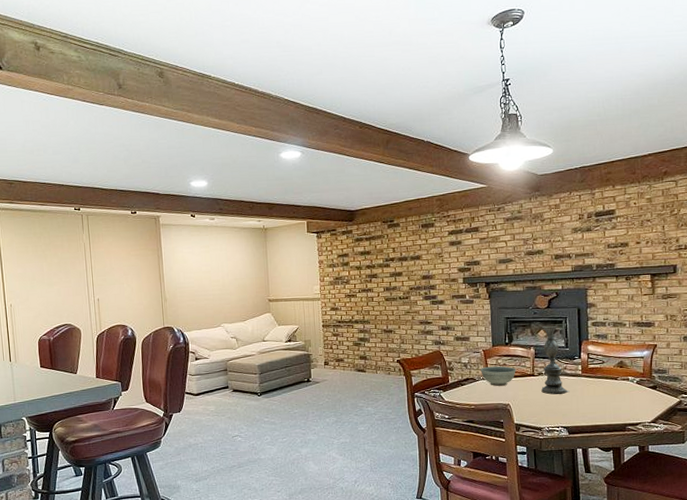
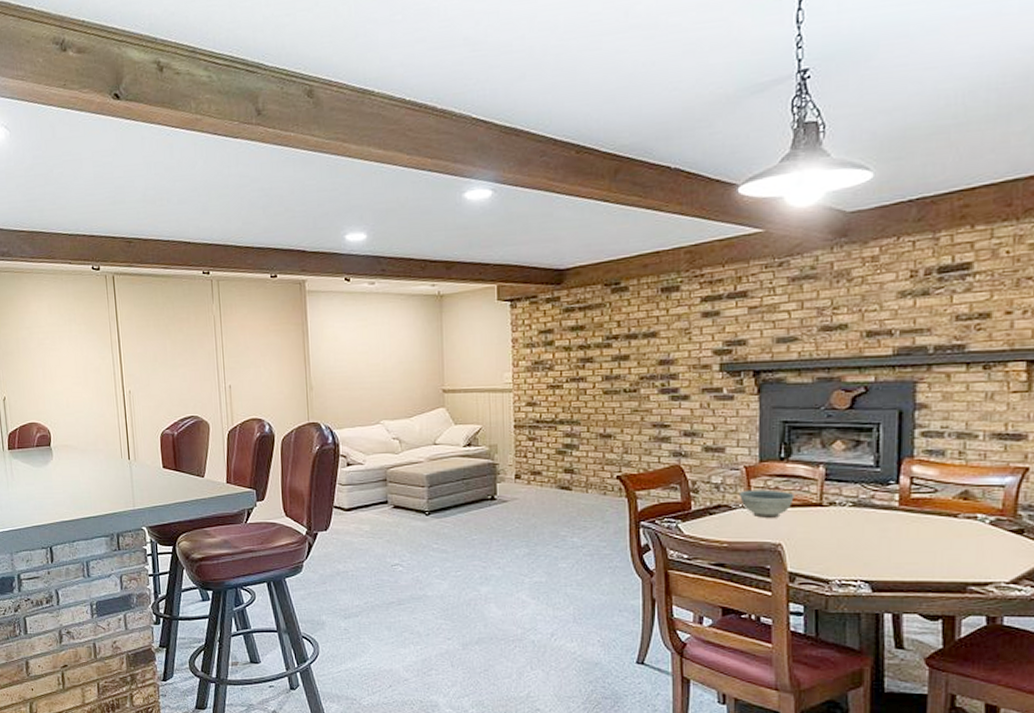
candlestick: present [541,325,569,395] -> none [832,434,877,534]

